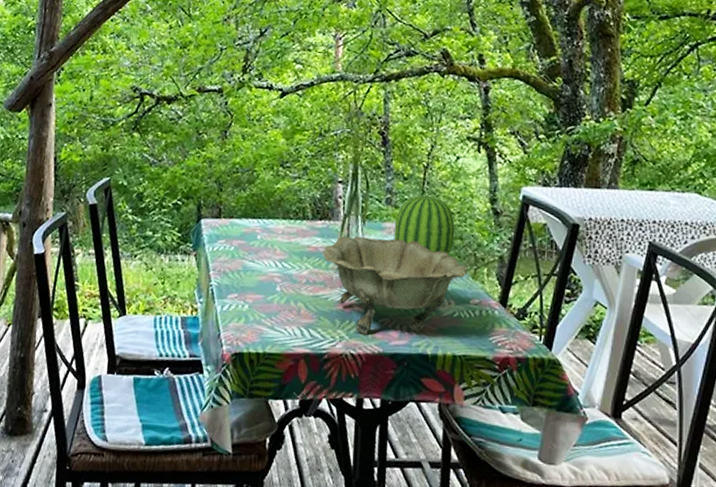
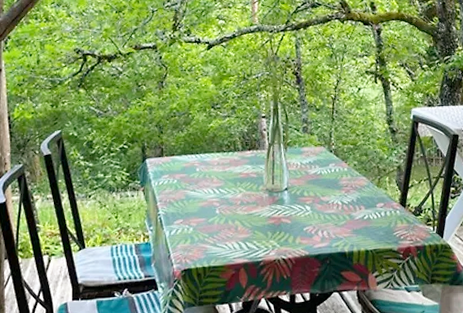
decorative bowl: present [322,235,467,335] -> none [253,160,372,242]
fruit: present [394,193,455,256] -> none [311,120,361,170]

